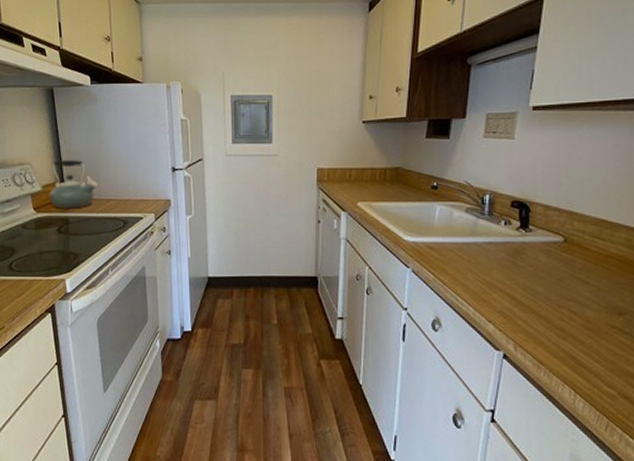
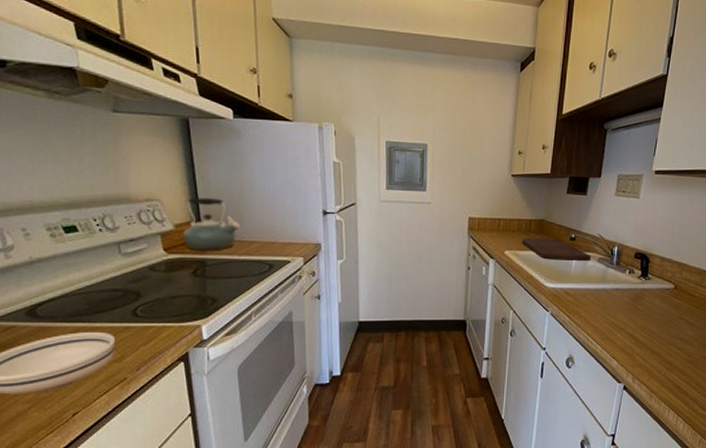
cutting board: none [376,187,458,211] -> present [522,237,592,261]

